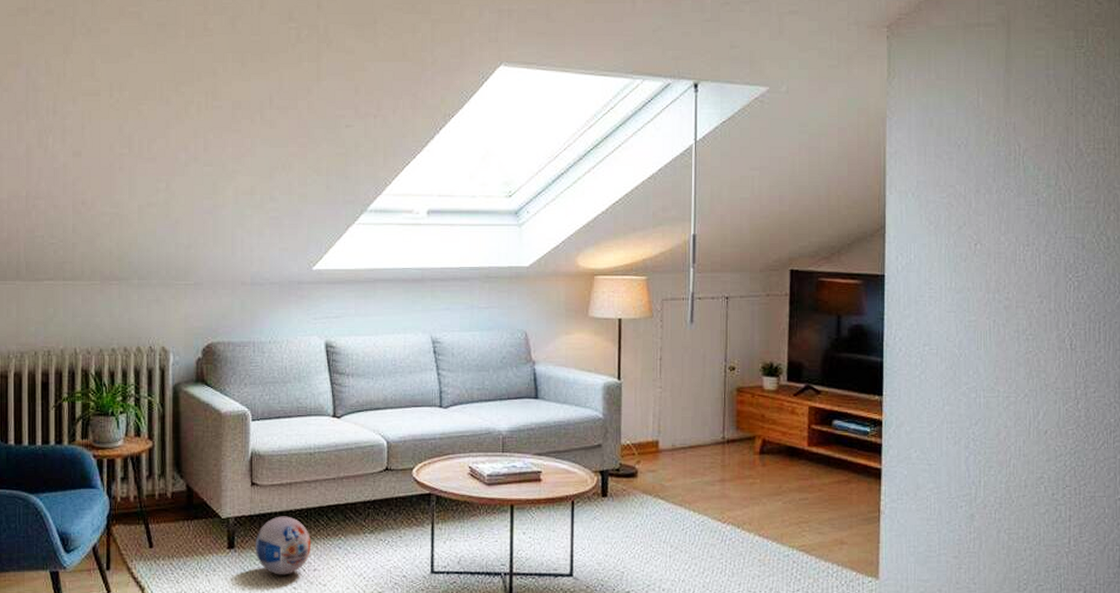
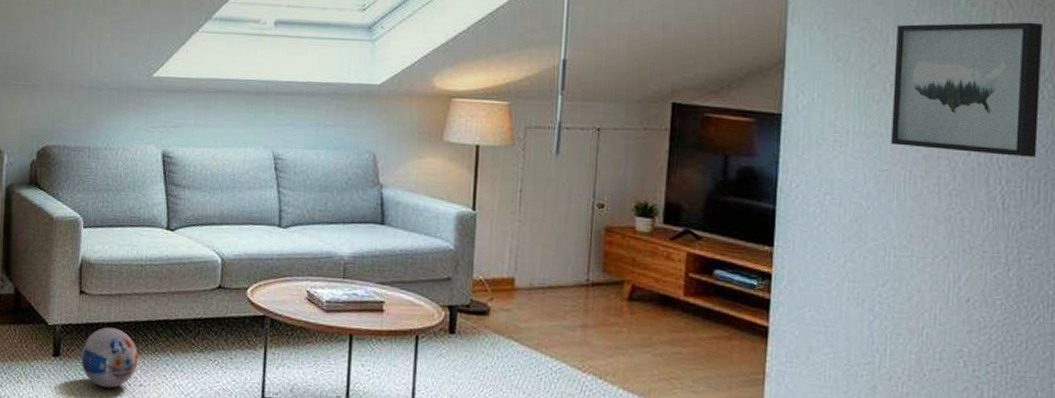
wall art: none [977,183,1097,302] -> present [891,22,1042,157]

